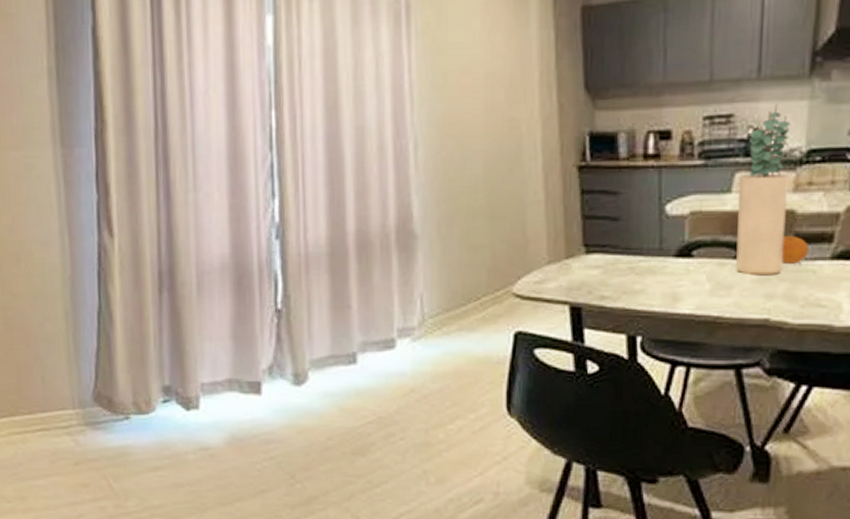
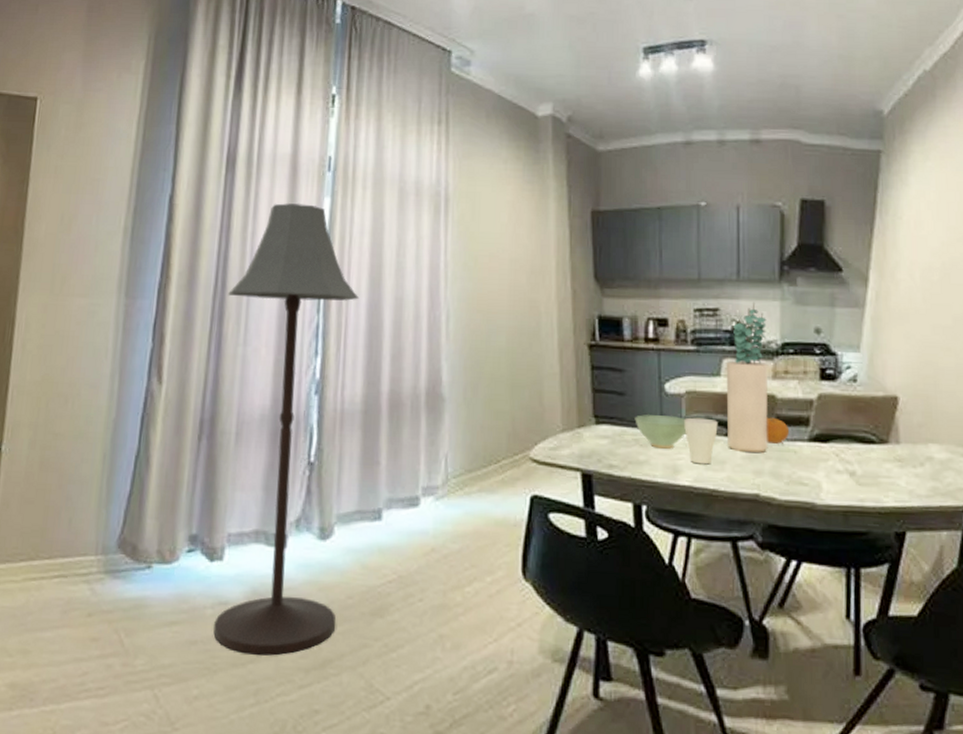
floor lamp: none [171,24,317,494] -> present [213,203,360,656]
bowl: none [630,240,690,276] -> present [635,415,687,449]
cup: none [685,240,726,291] -> present [683,417,718,465]

